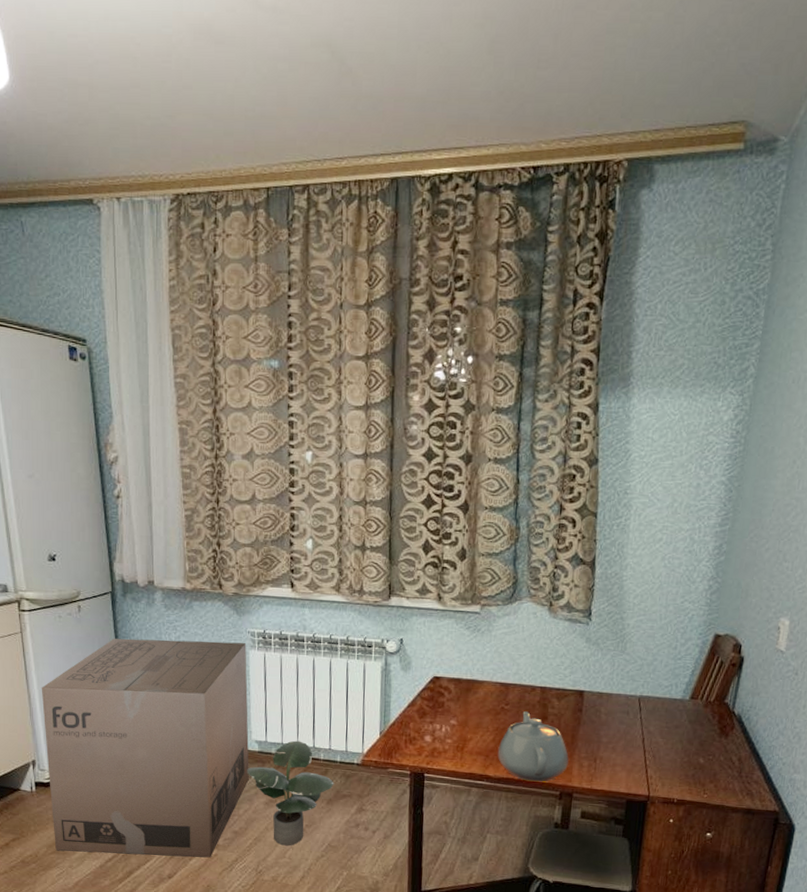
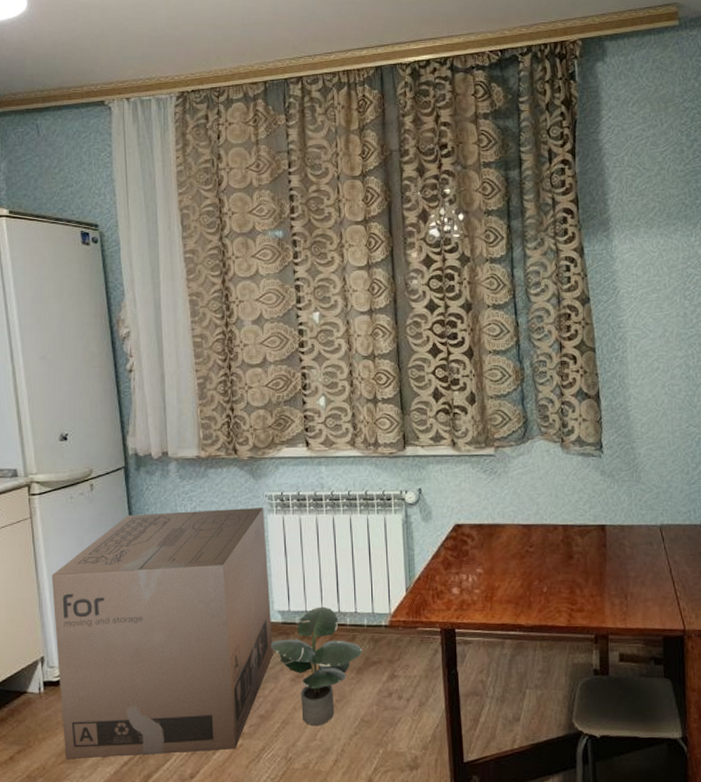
teapot: present [497,711,569,782] -> none [527,552,600,627]

